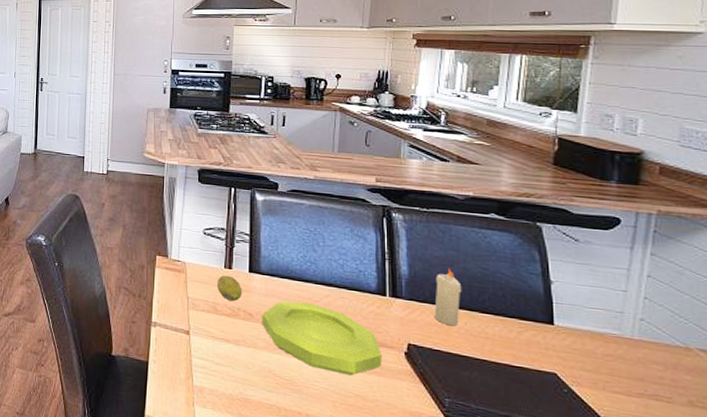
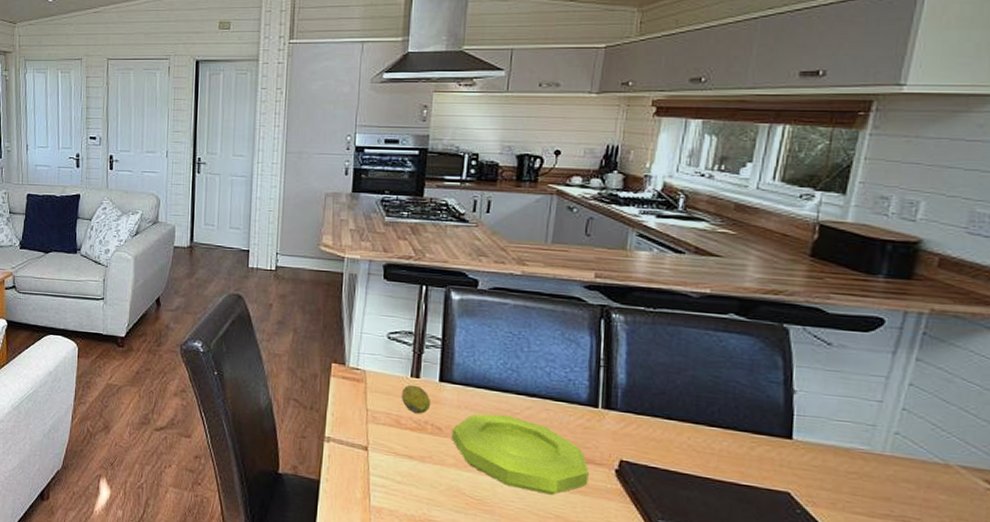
candle: present [434,268,462,326] -> none [653,376,688,441]

